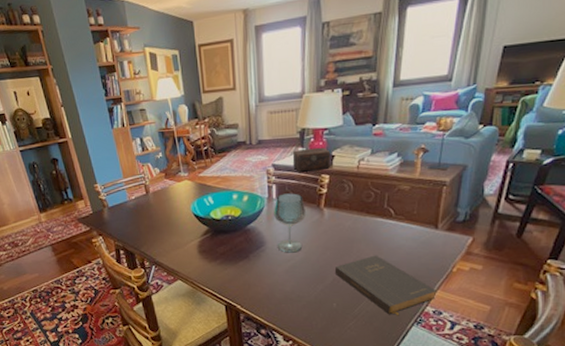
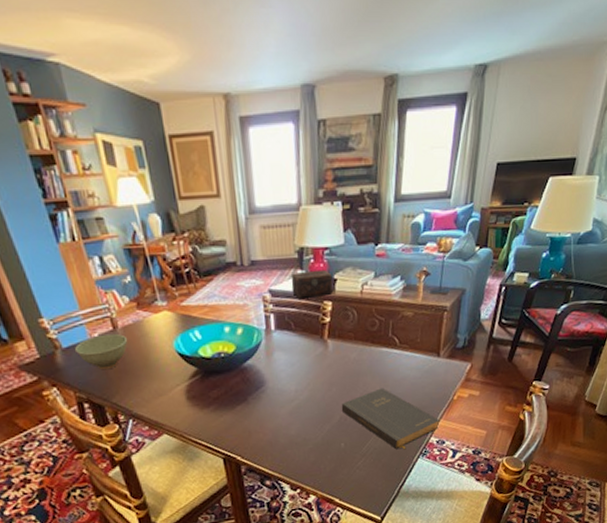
bowl: none [118,197,156,225] -> present [75,333,128,370]
wine glass: present [274,193,307,253] -> none [273,323,310,392]

